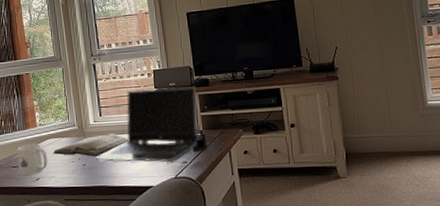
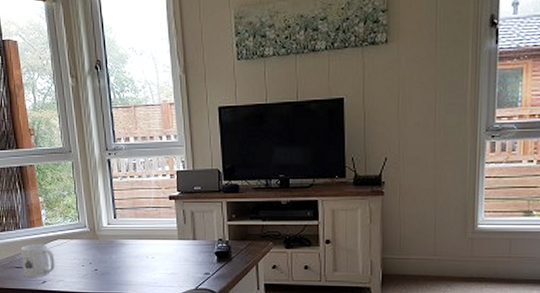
diary: present [53,133,128,157] -> none [61,238,146,262]
laptop computer: present [96,86,198,163] -> none [109,192,224,273]

